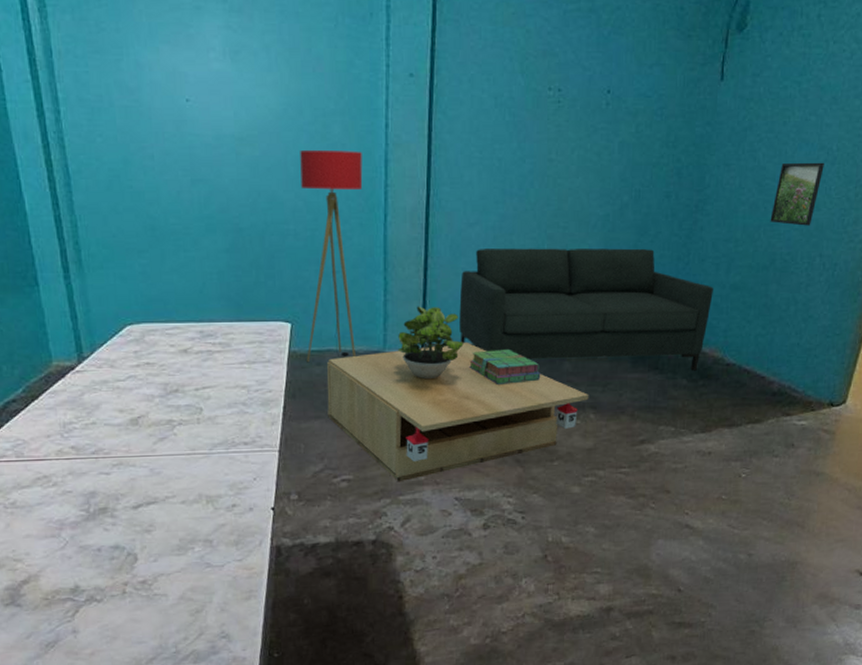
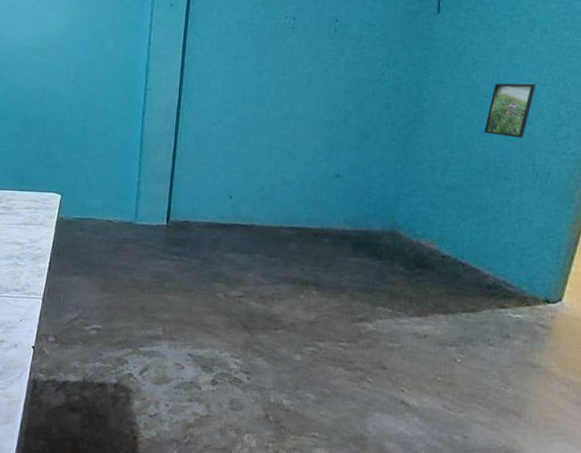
floor lamp: present [300,149,363,363] -> none [71,59,128,228]
coffee table: present [326,341,589,482] -> none [85,219,312,335]
potted plant: present [397,306,464,379] -> none [146,187,203,249]
sofa: present [459,248,713,371] -> none [199,143,430,260]
stack of books: present [469,350,541,384] -> none [206,228,269,258]

